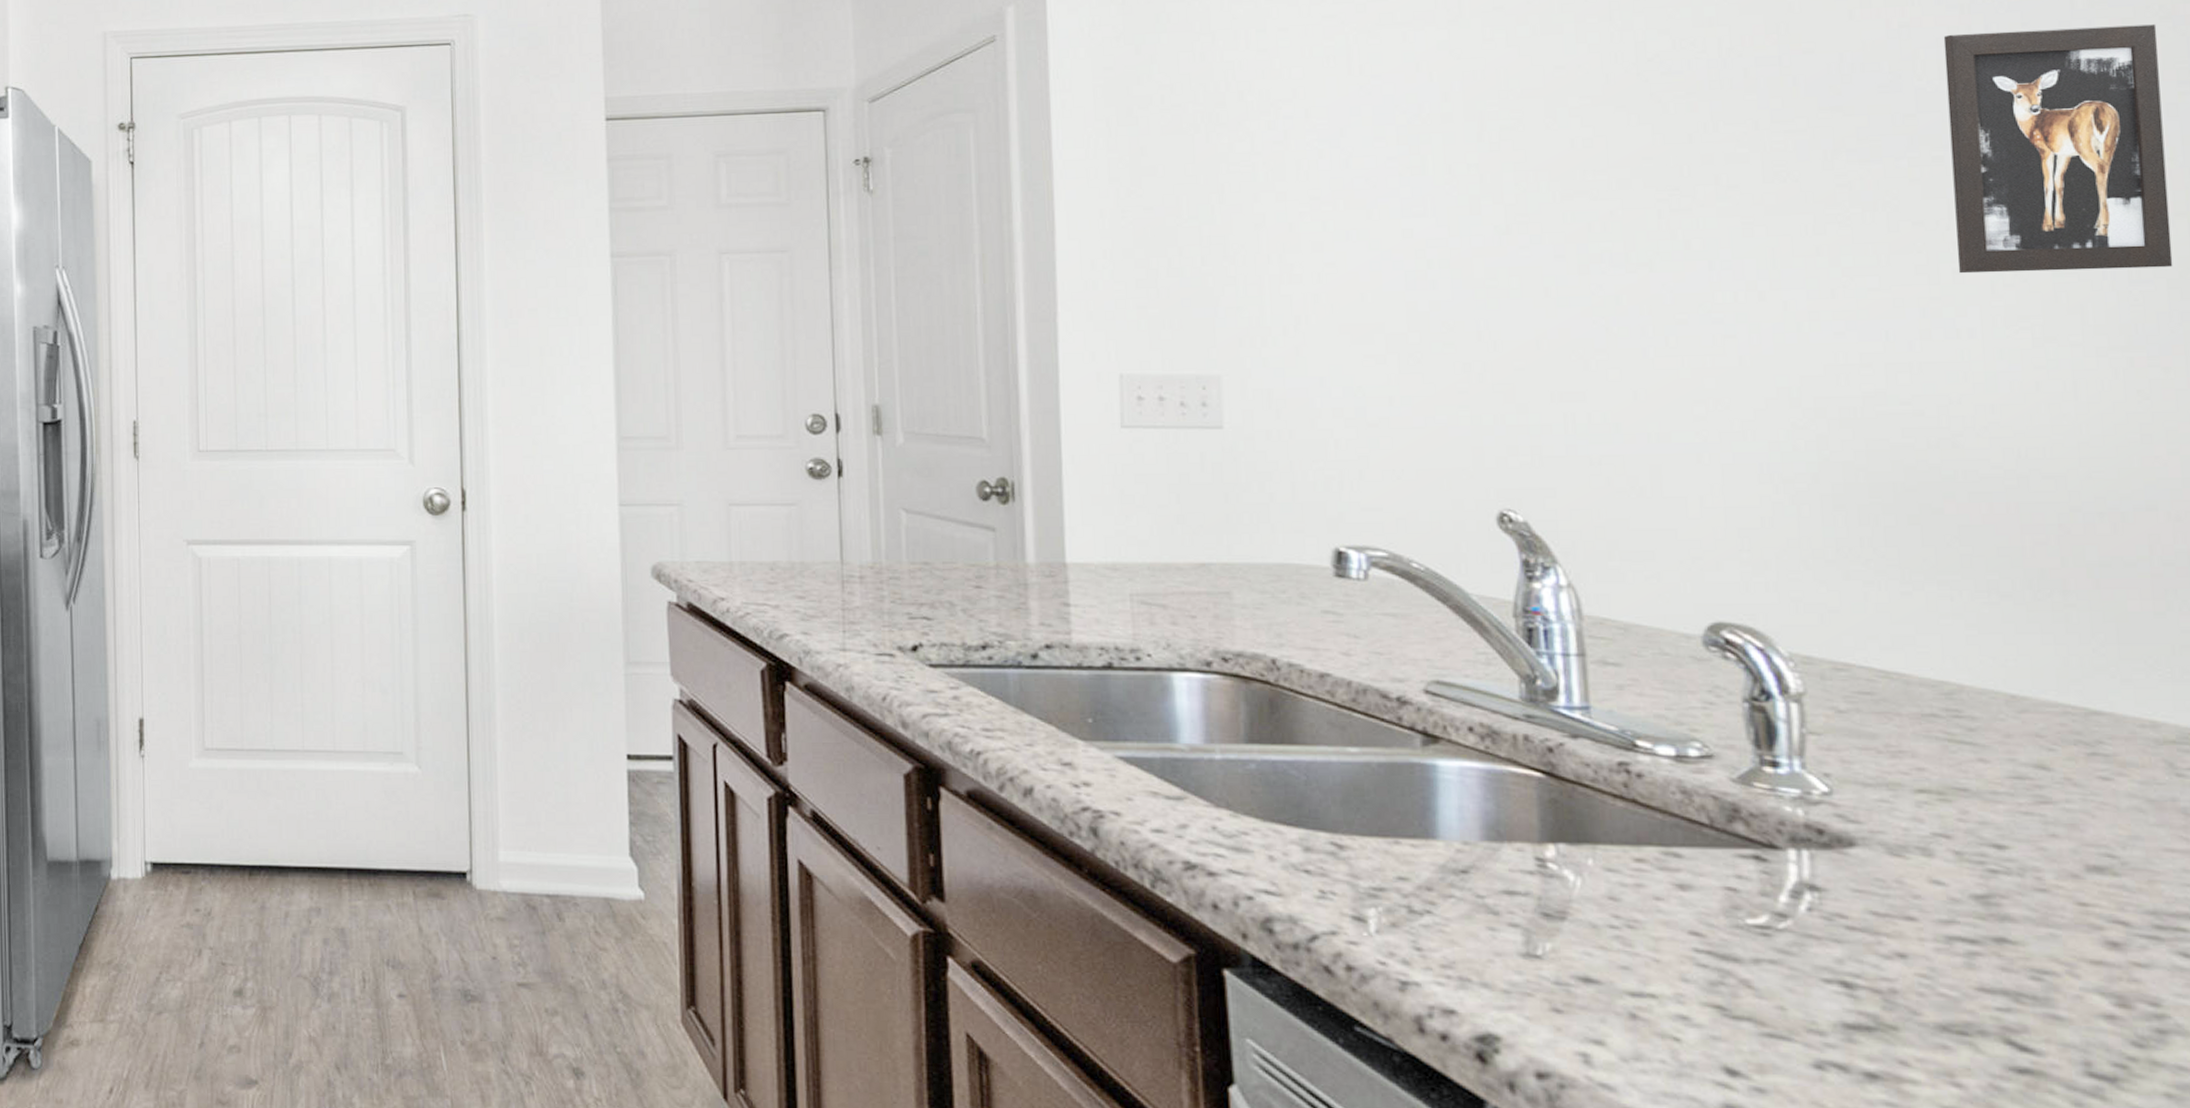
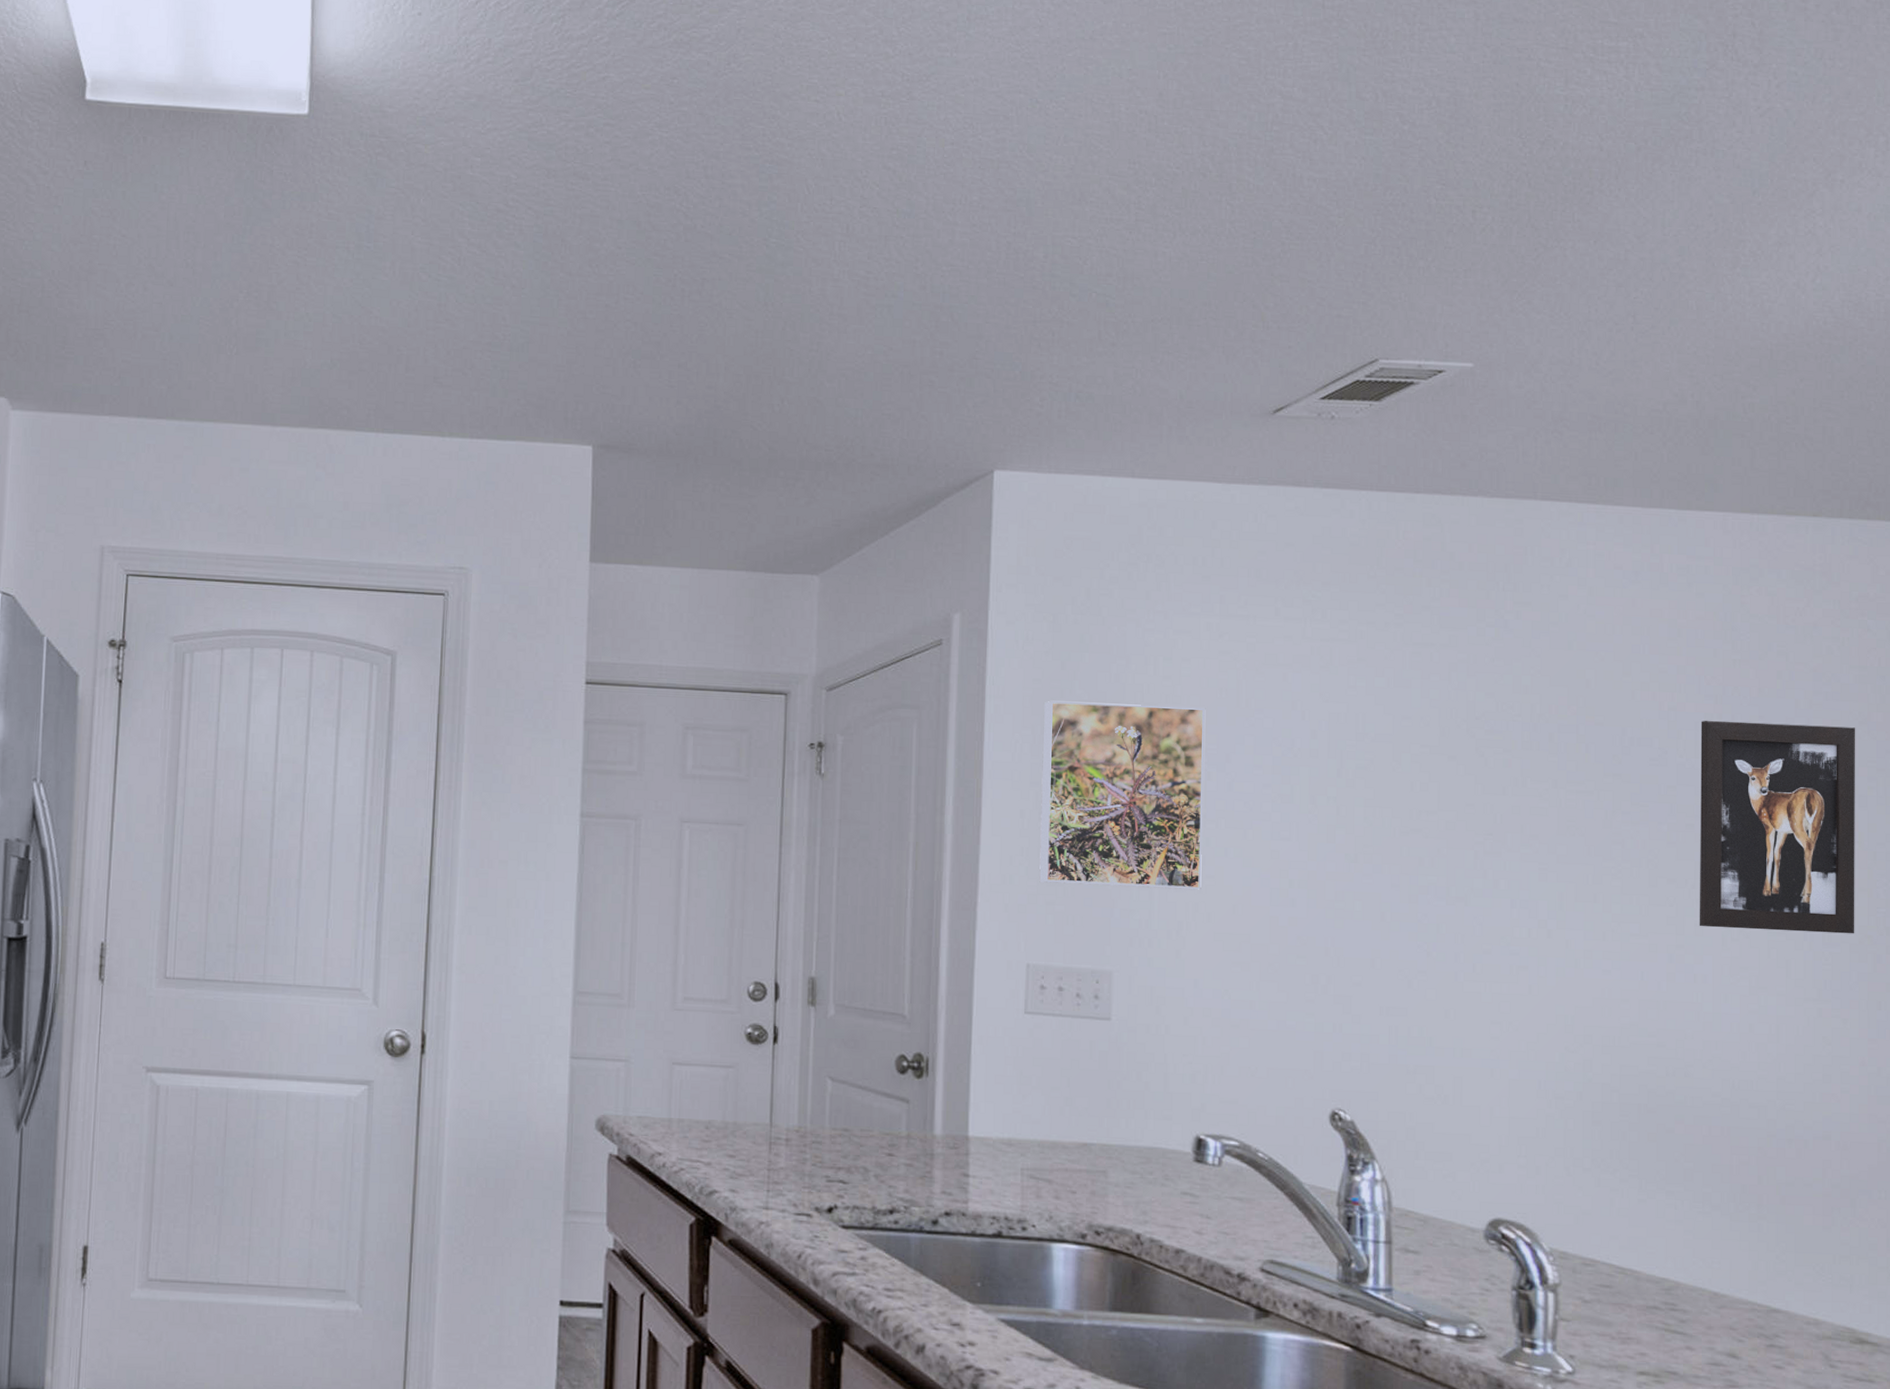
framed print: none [1119,80,1321,285] -> present [1039,700,1206,890]

